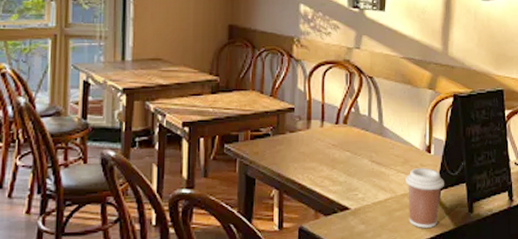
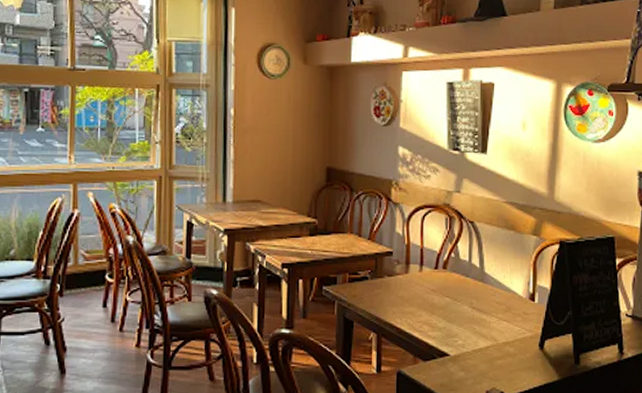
coffee cup: present [405,168,444,228] -> none [507,316,549,378]

